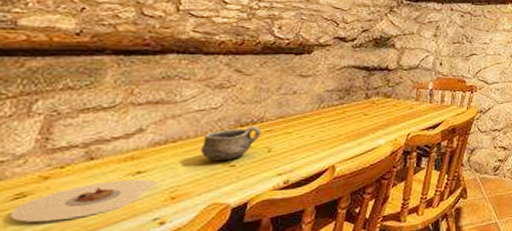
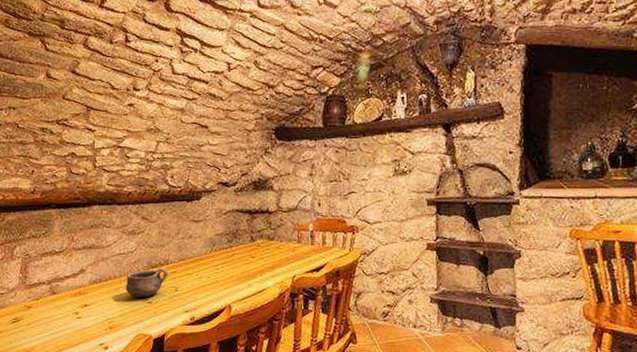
plate: present [11,179,158,223] -> none [13,311,99,341]

